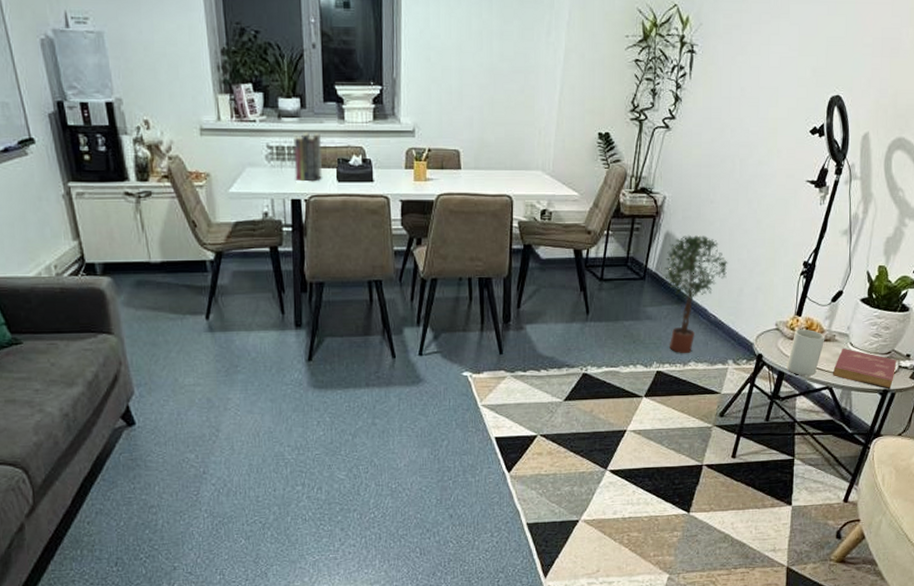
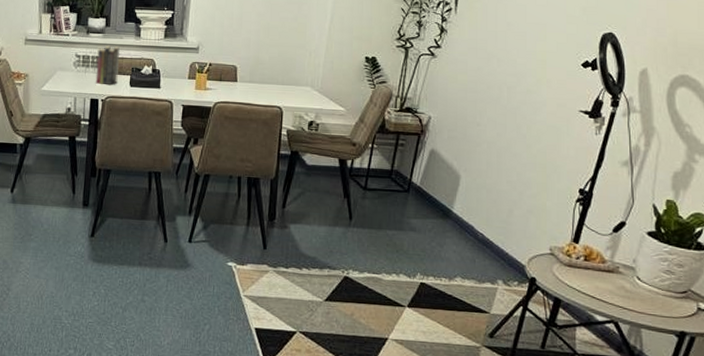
potted tree: present [663,234,728,353] -> none [428,153,496,268]
cup: present [786,329,825,376] -> none [563,256,607,307]
book: present [832,348,897,389] -> none [617,281,695,332]

